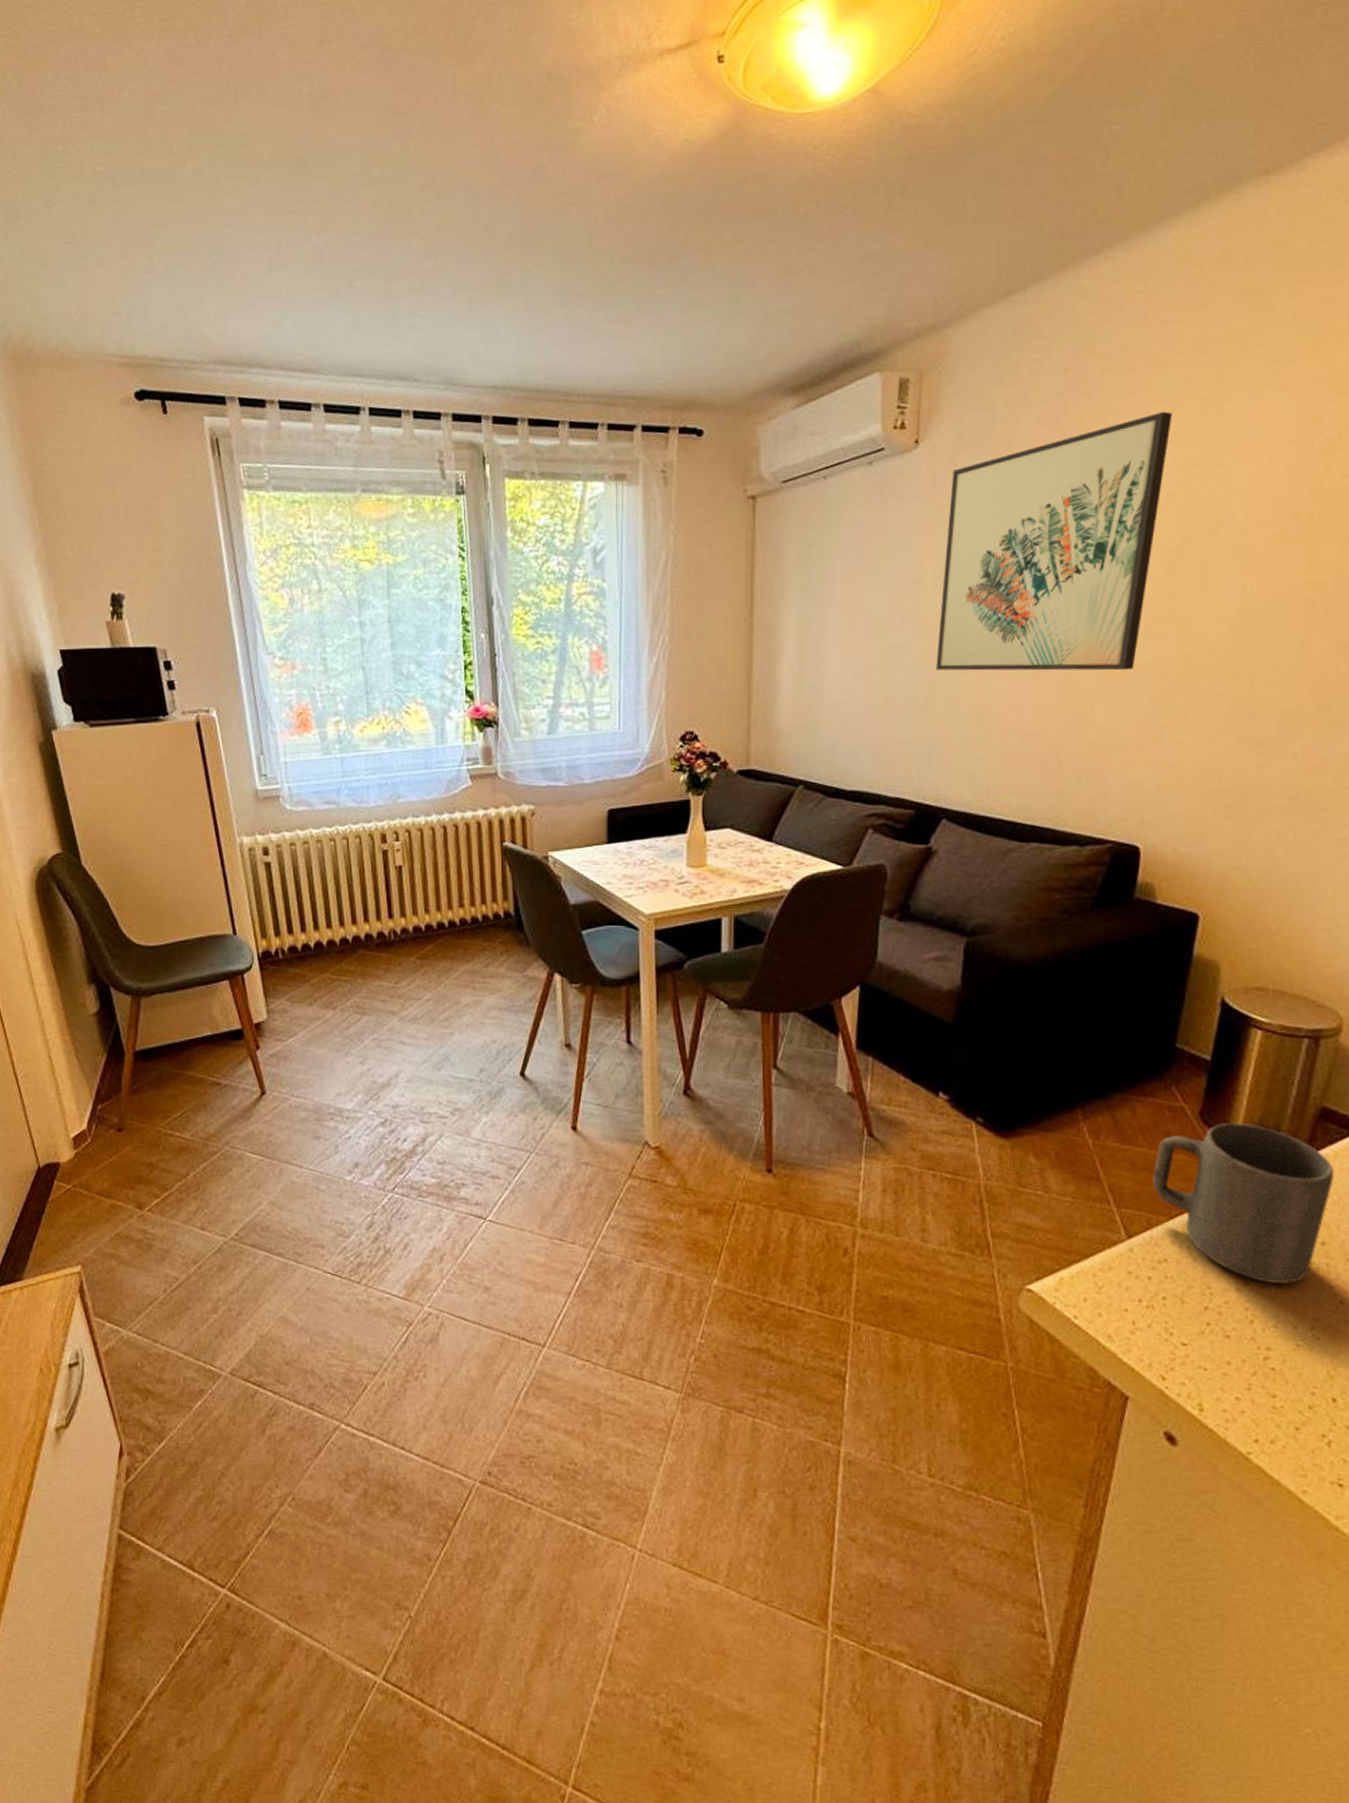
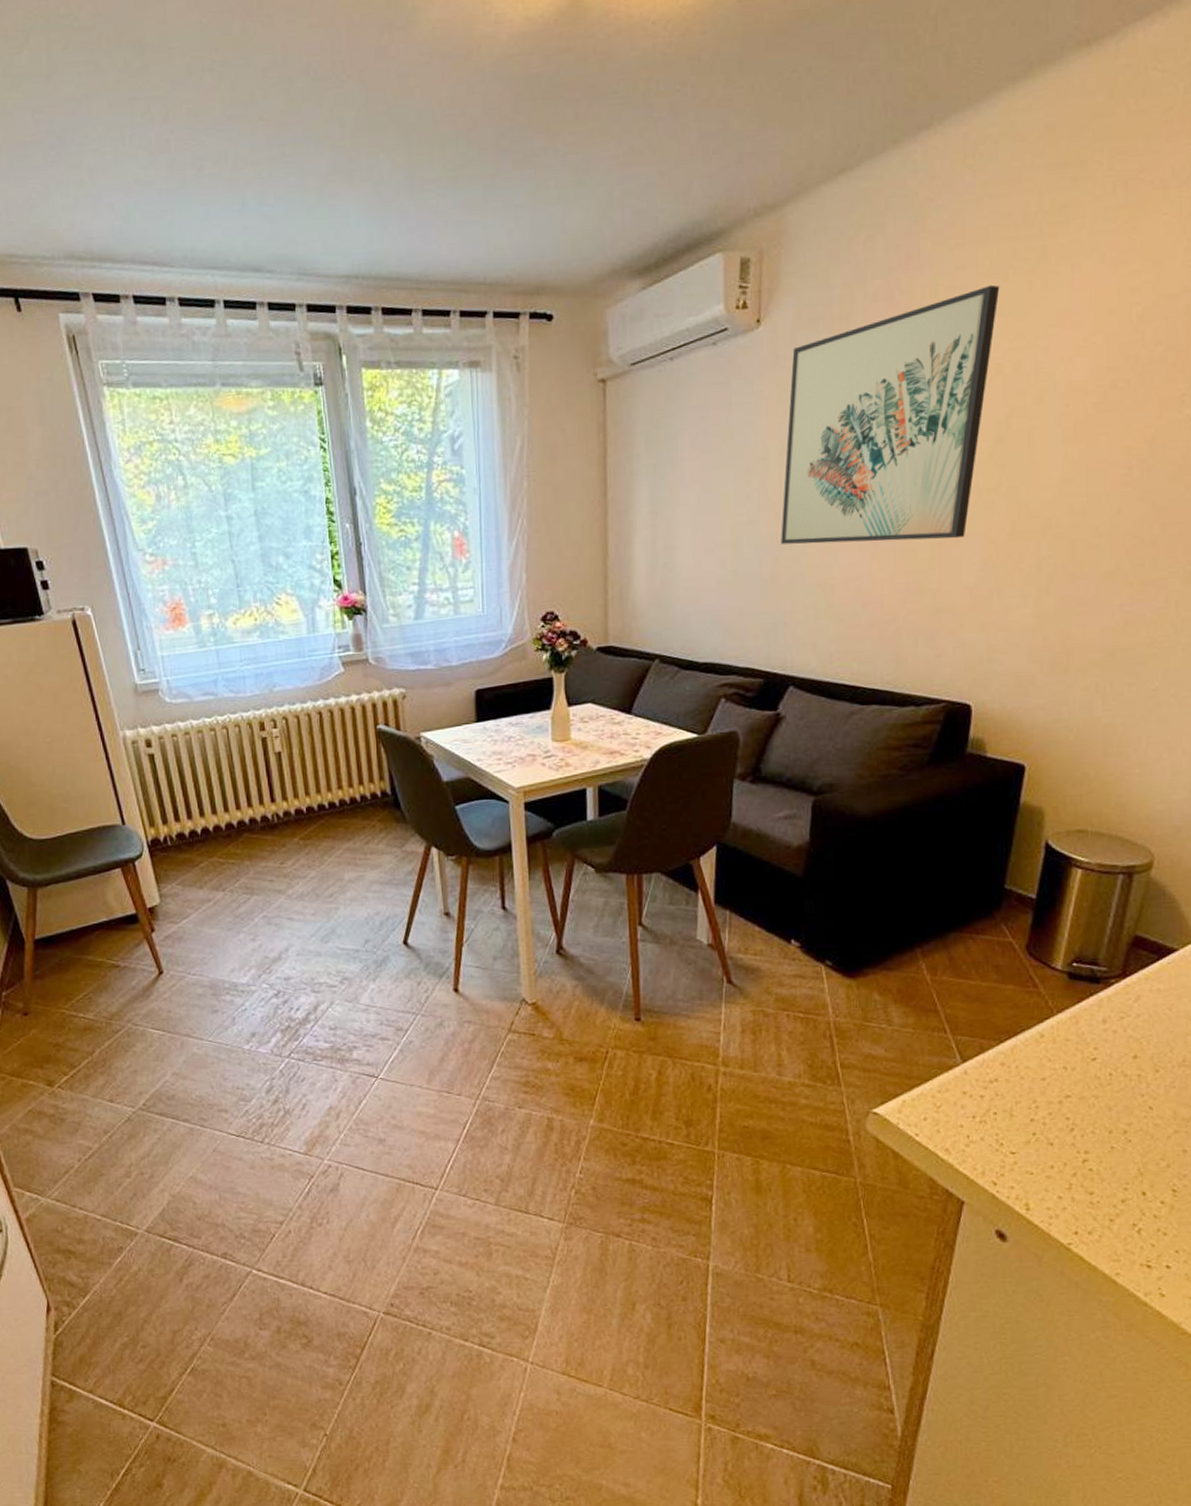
mug: present [1153,1123,1334,1284] -> none [984,954,1145,1095]

